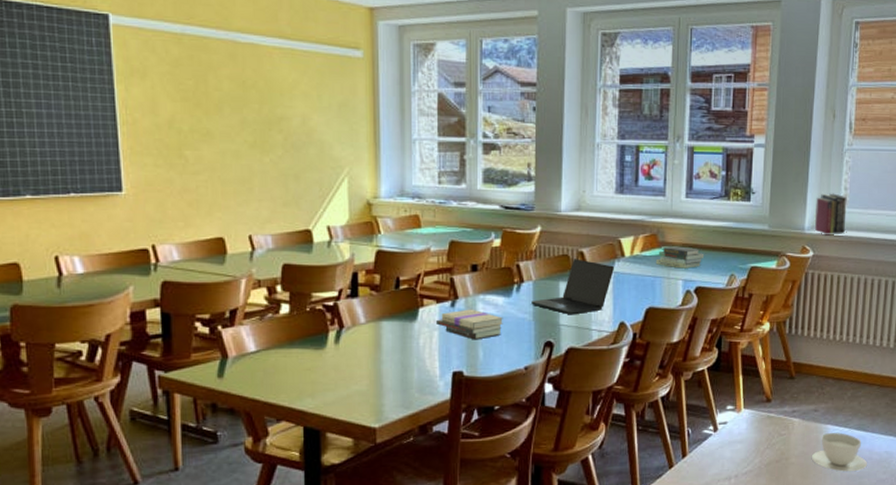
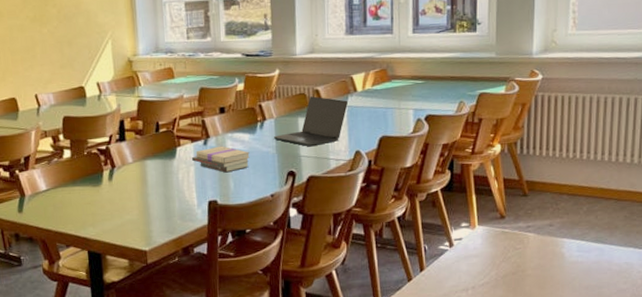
books: present [655,246,705,269] -> none [386,78,434,99]
teacup: present [812,433,868,472] -> none [549,245,607,283]
books: present [814,193,847,235] -> none [542,17,576,58]

